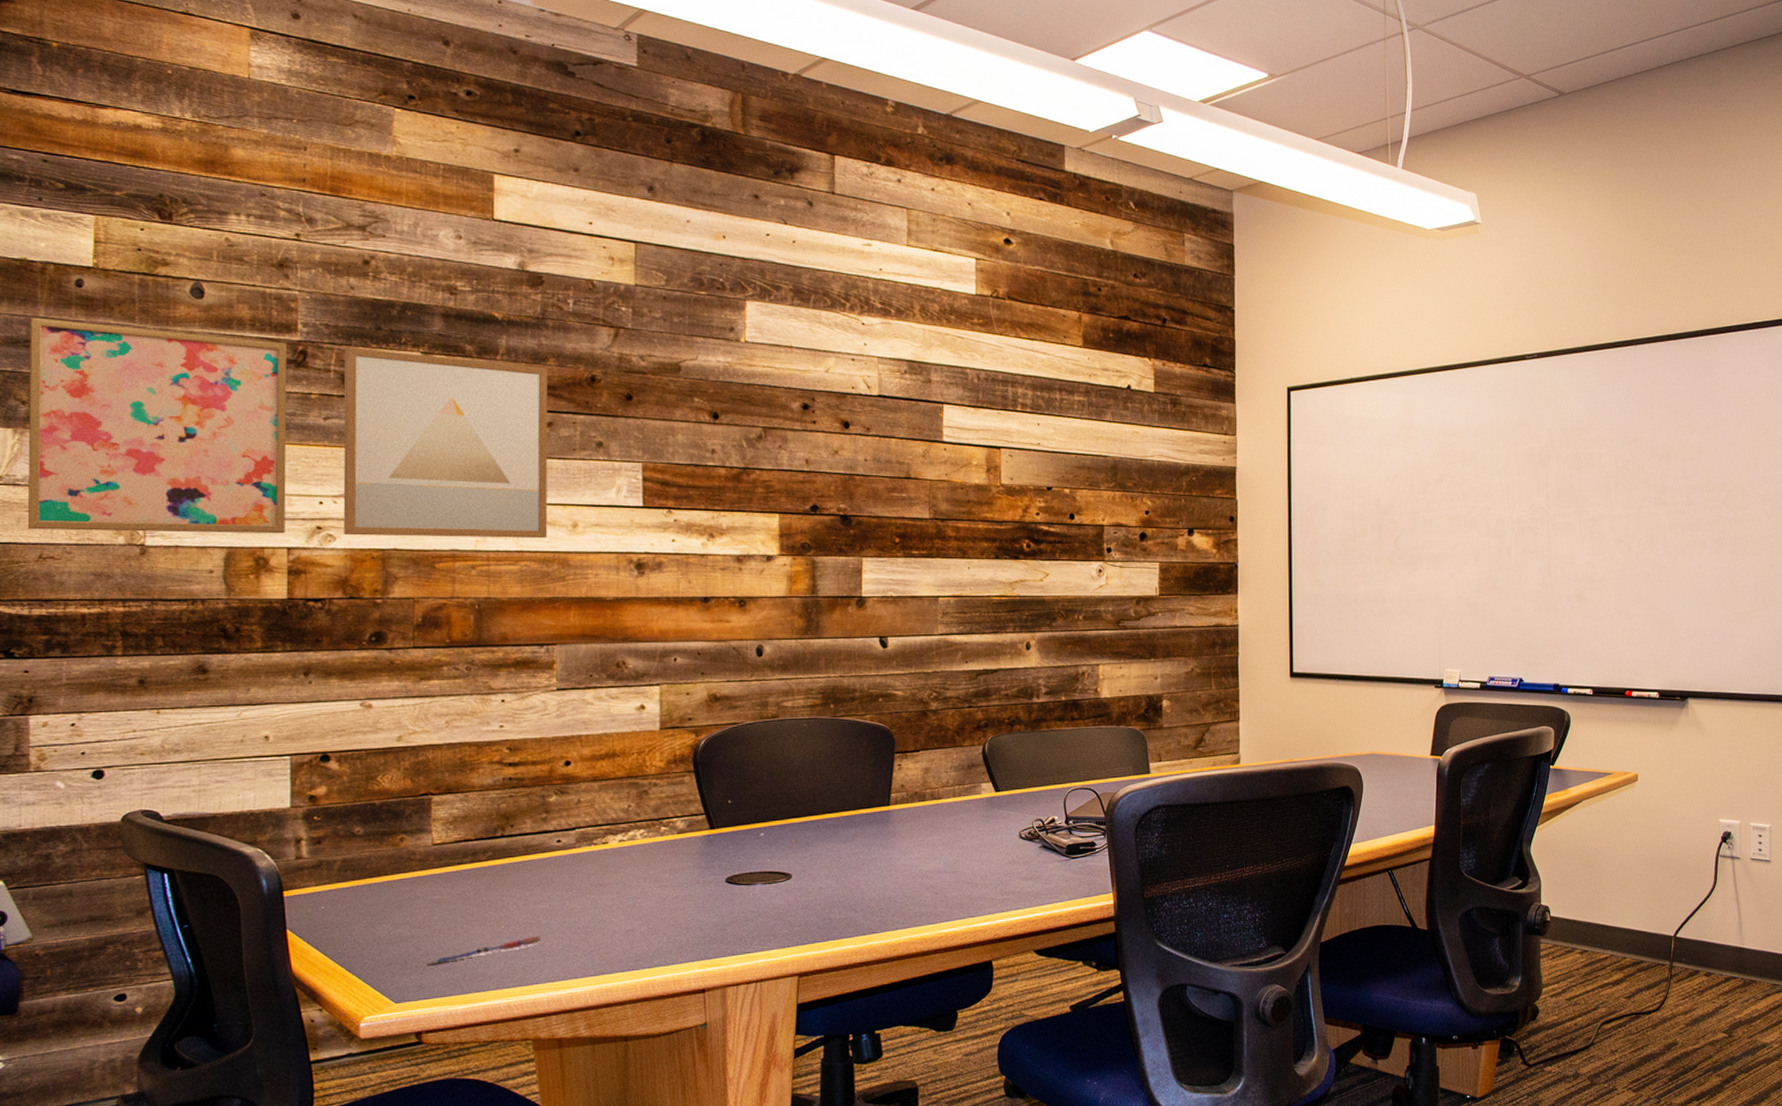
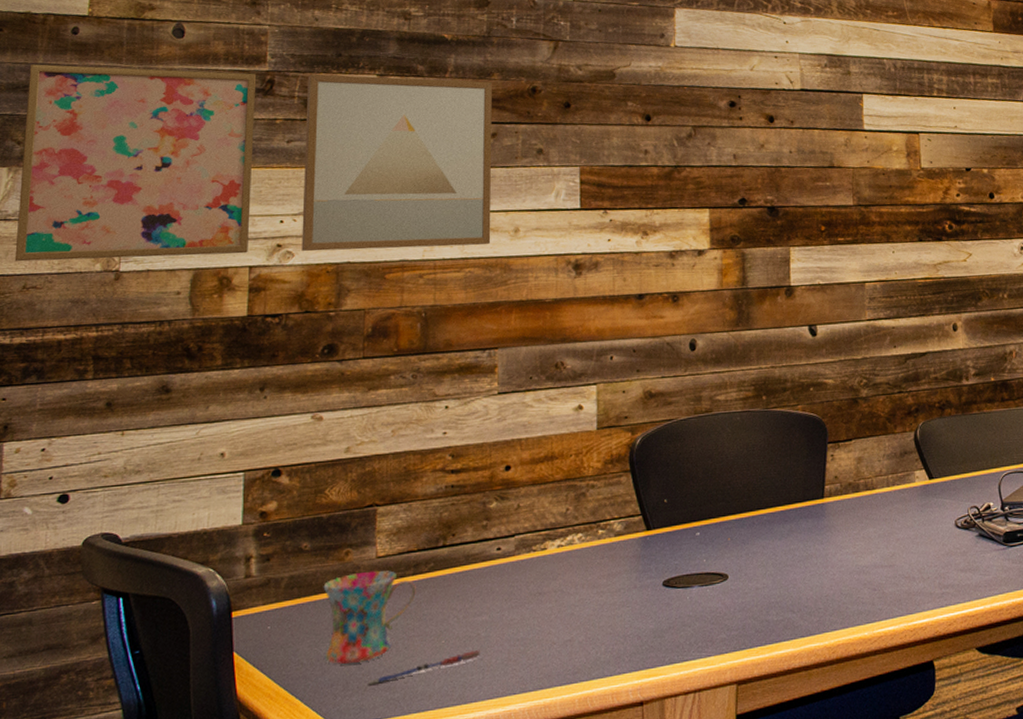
mug: none [378,857,474,945] -> present [323,570,416,665]

